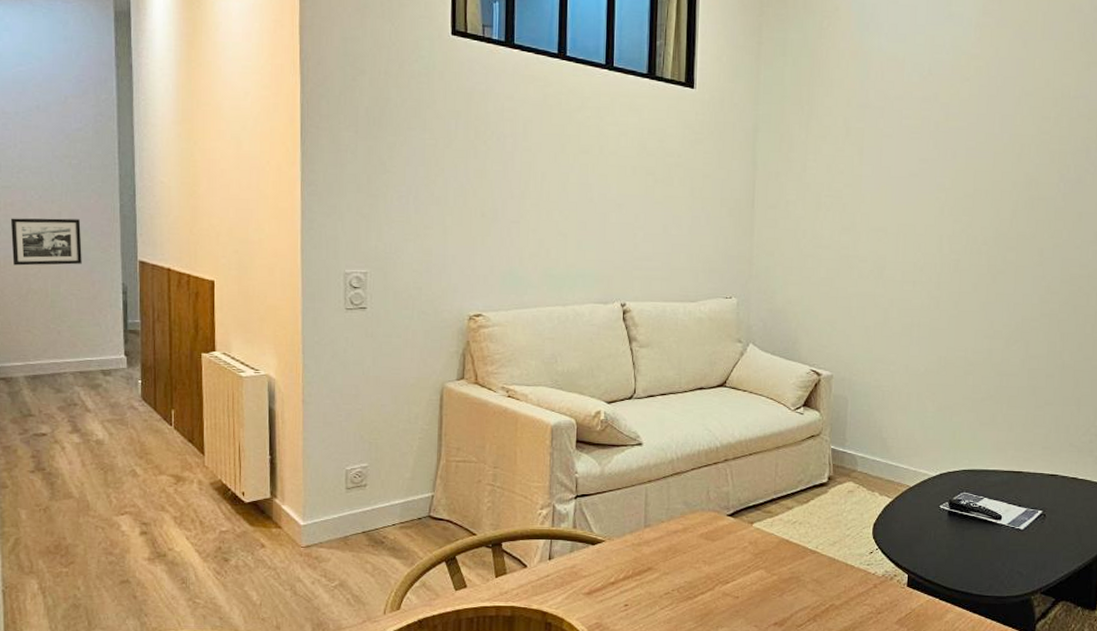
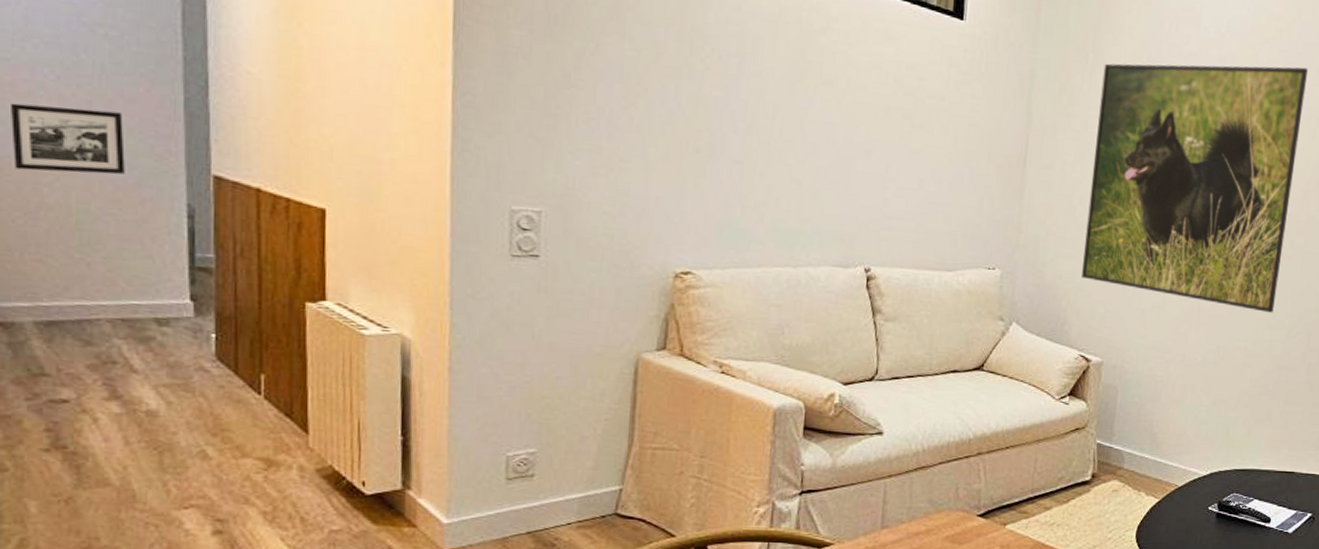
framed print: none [809,99,1009,324] -> present [1082,63,1309,313]

